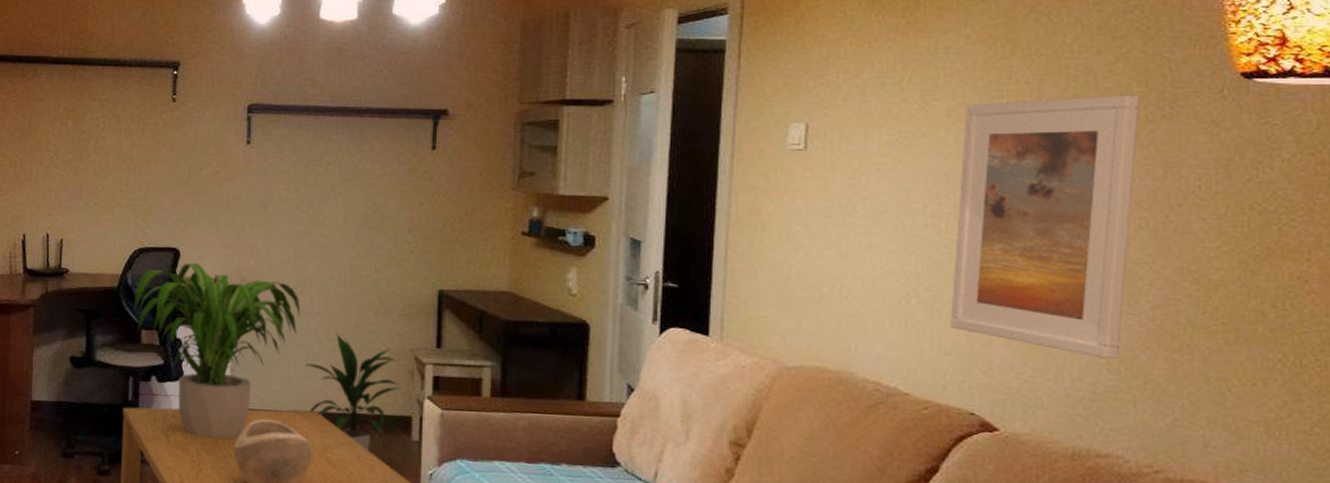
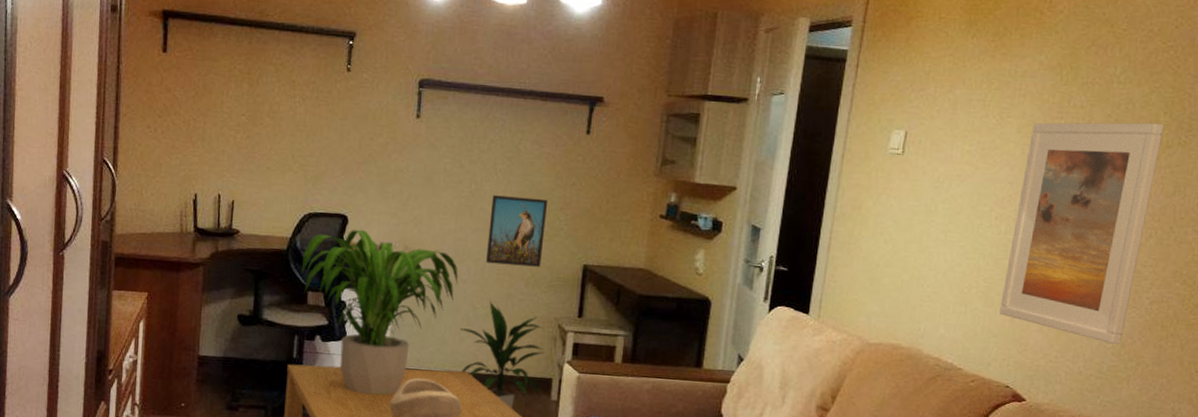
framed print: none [329,220,395,295] -> present [485,195,549,267]

